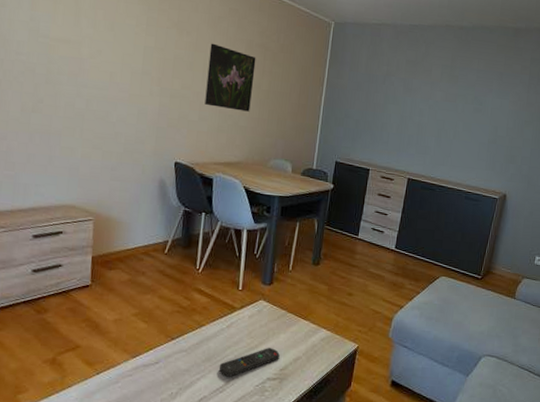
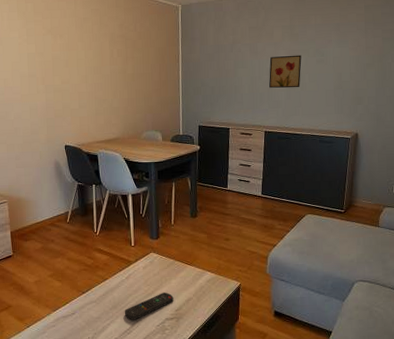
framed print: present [204,43,256,112] -> none [80,41,120,95]
wall art: none [419,97,459,136] -> present [269,55,302,88]

